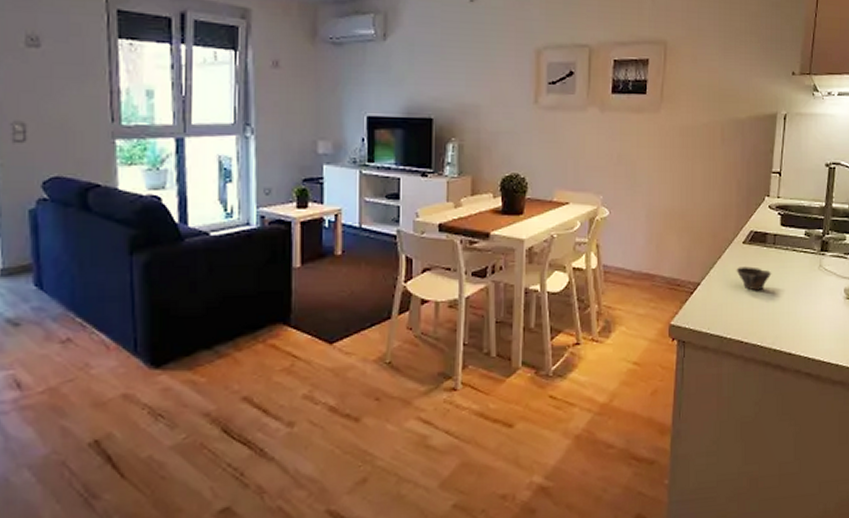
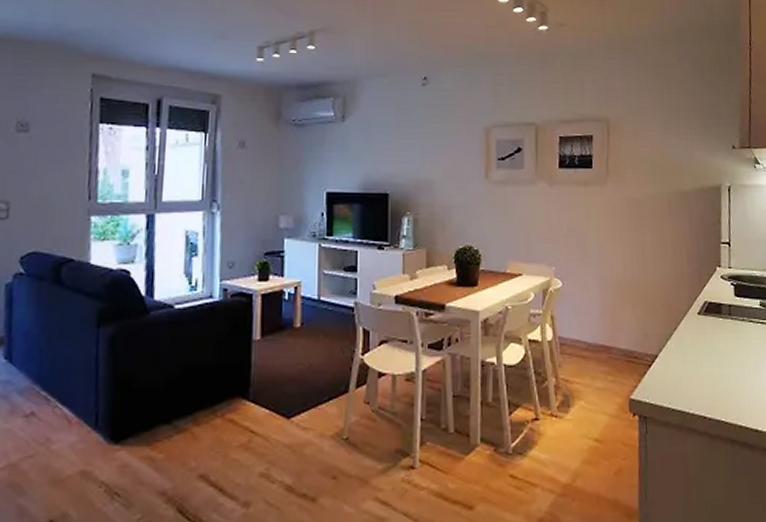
cup: present [736,266,772,291] -> none [693,338,730,364]

